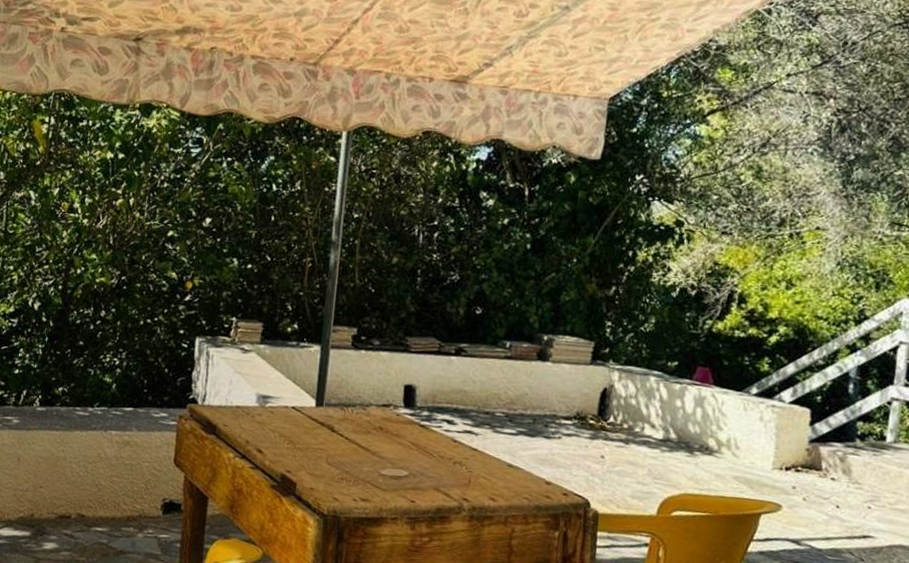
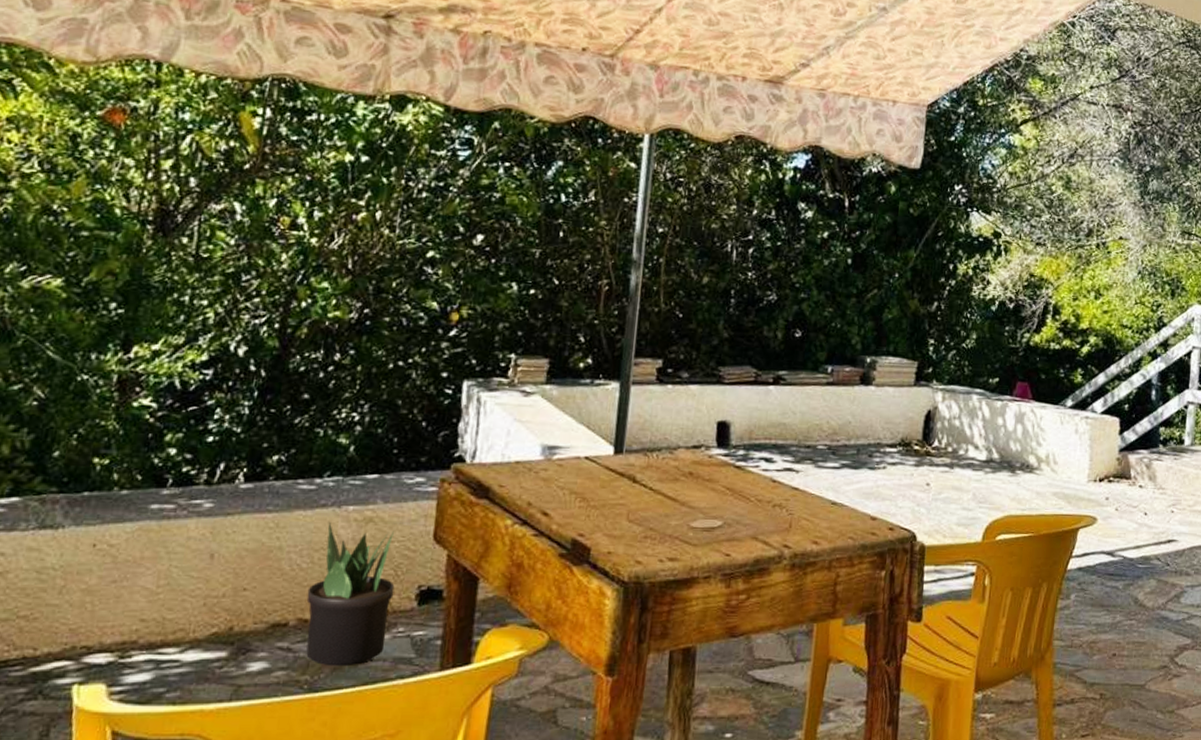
planter: none [83,441,146,554] -> present [306,521,395,667]

